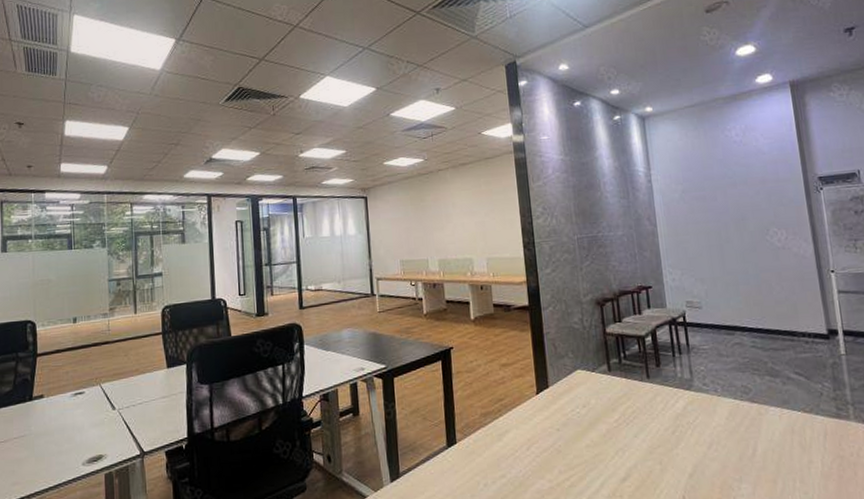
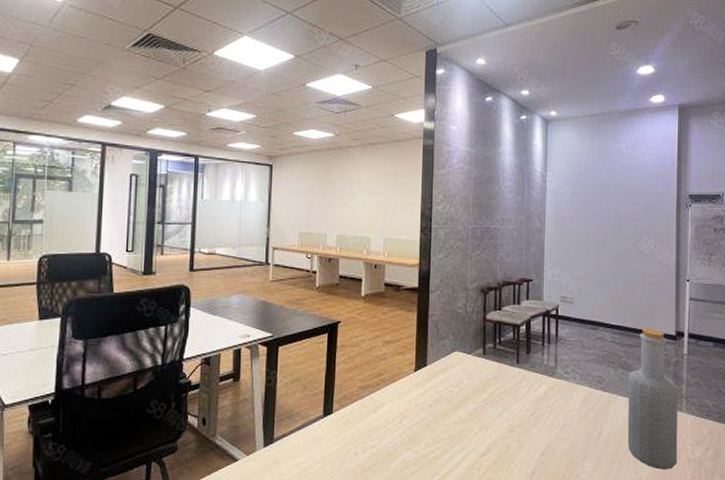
bottle: none [778,328,854,489] -> present [627,328,678,470]

